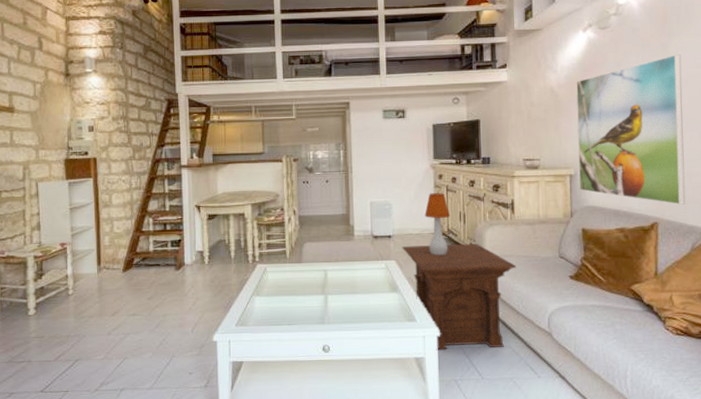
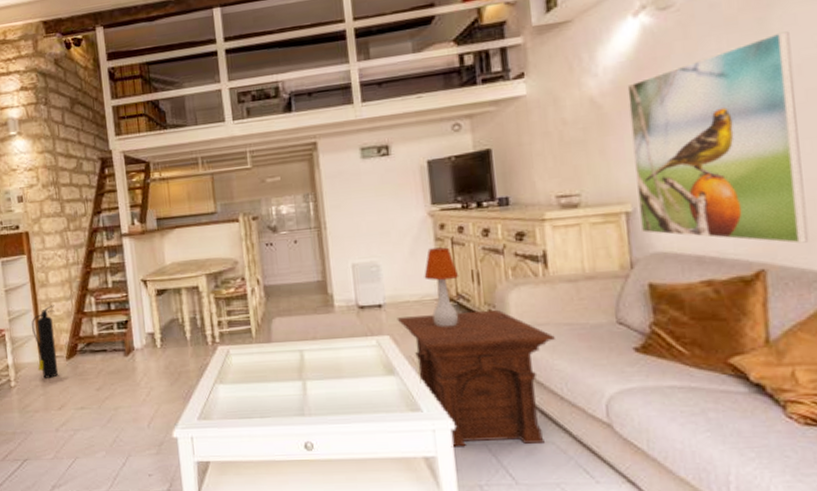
fire extinguisher: none [93,223,116,288] -> present [32,305,59,378]

